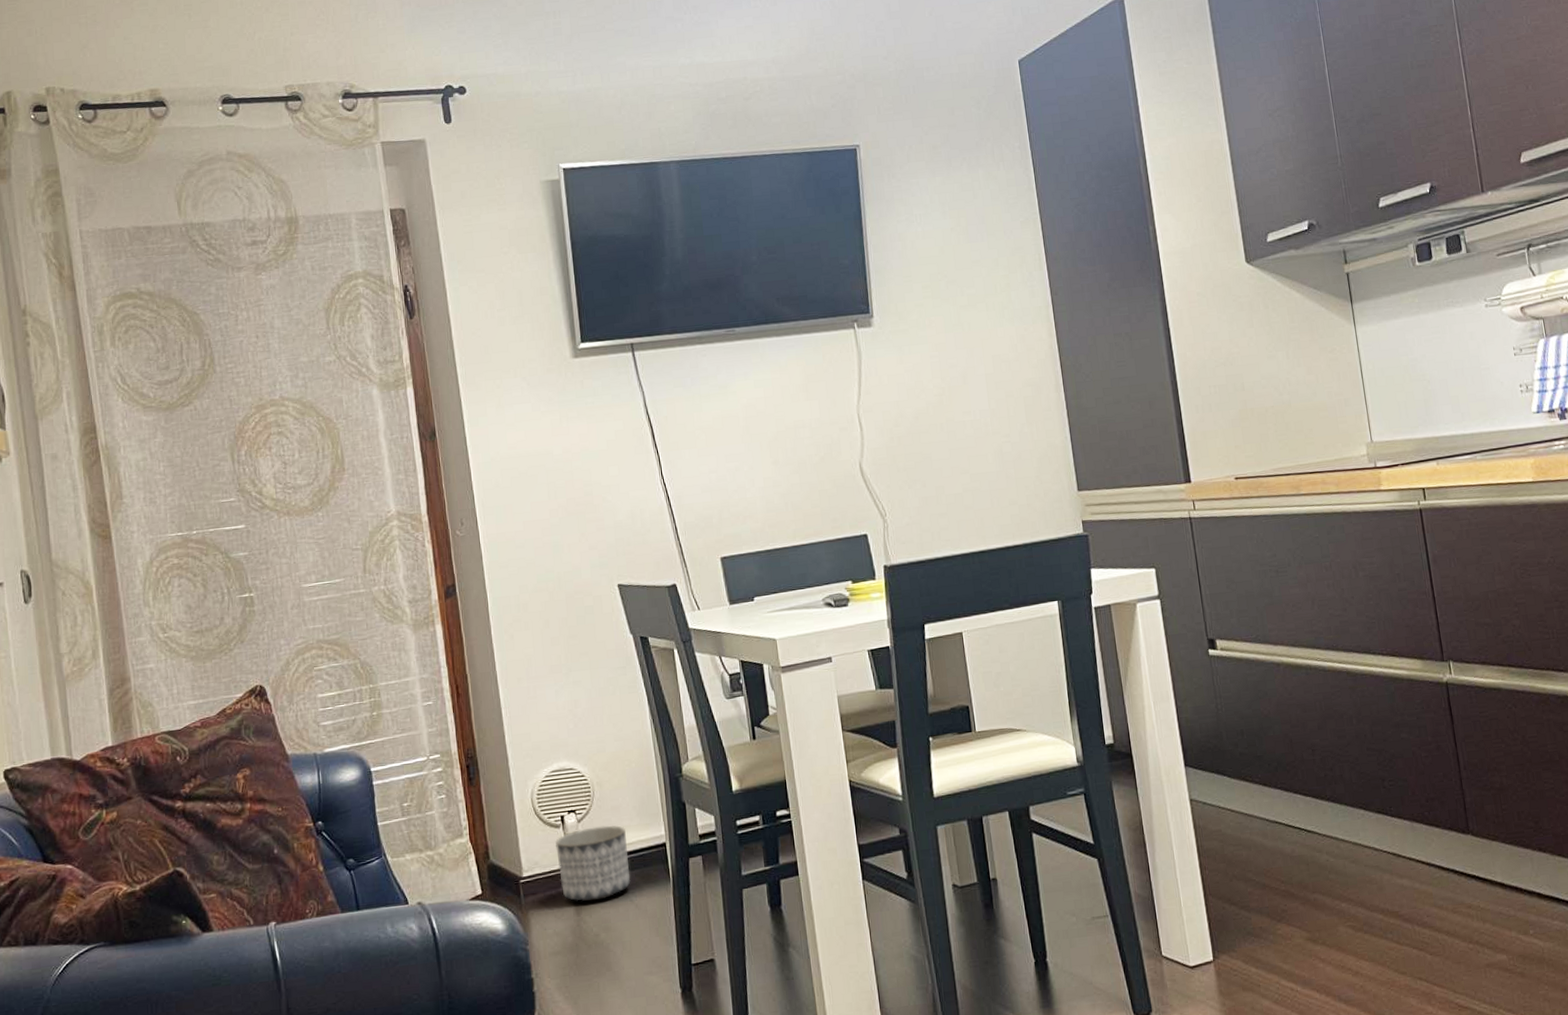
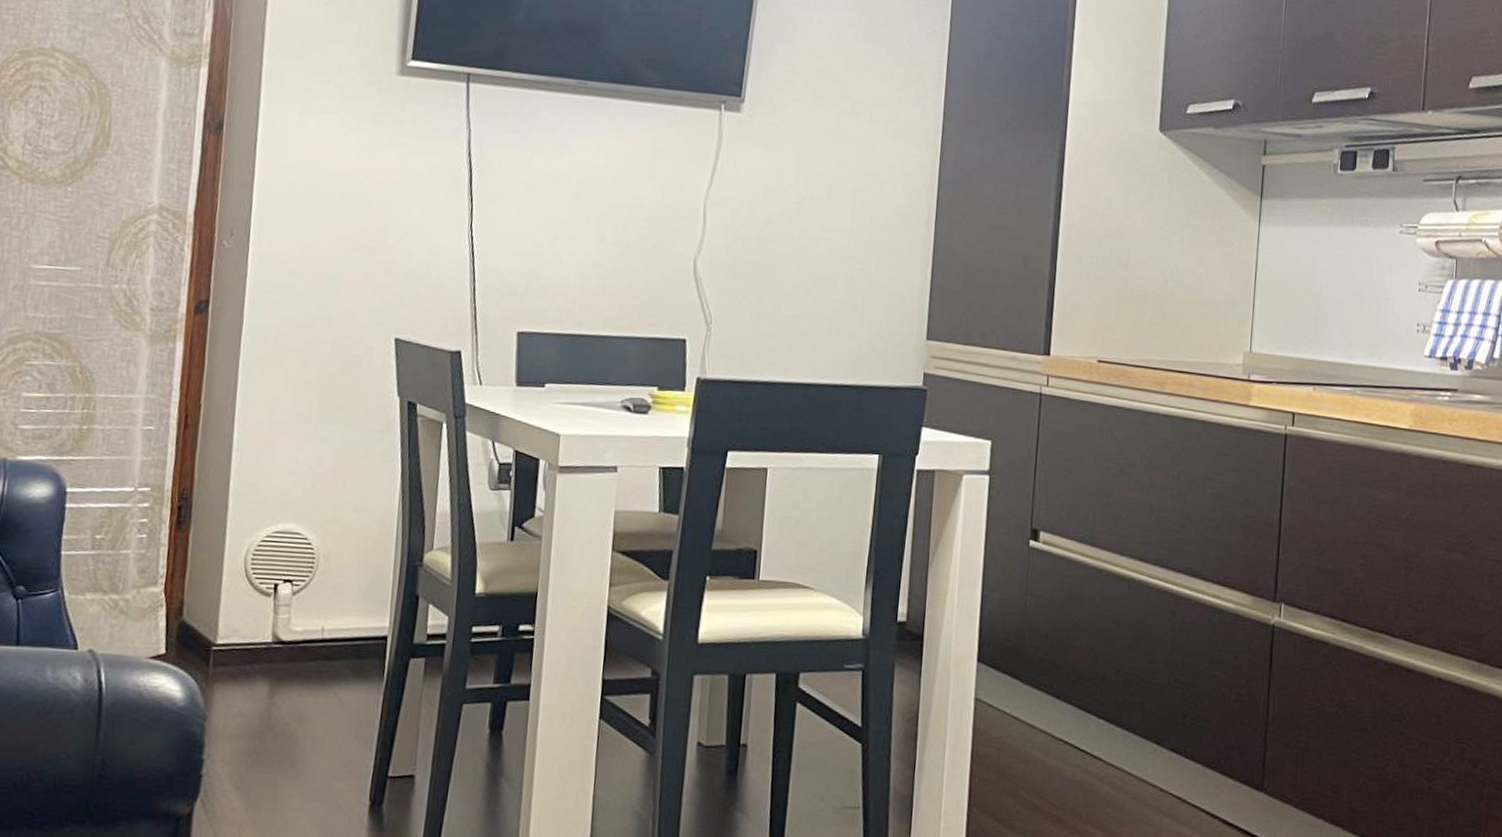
planter: present [555,825,631,902] -> none [258,603,345,686]

